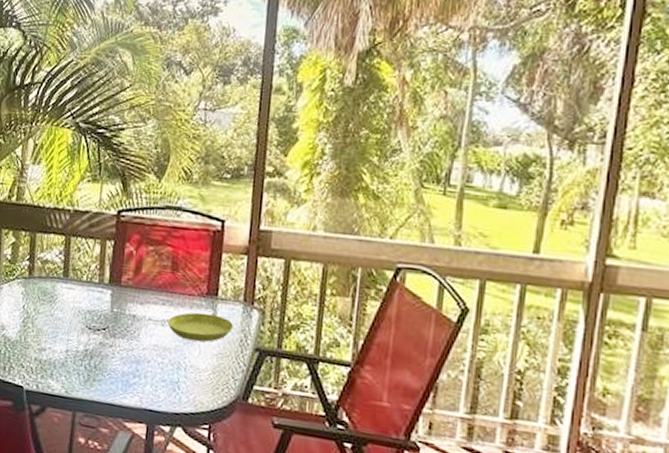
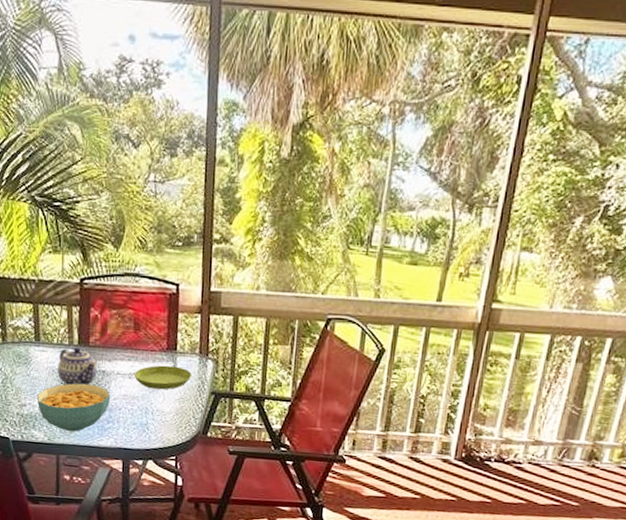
cereal bowl: none [58,327,140,385] -> present [36,383,111,432]
teapot: none [83,286,128,331] -> present [58,347,98,386]

